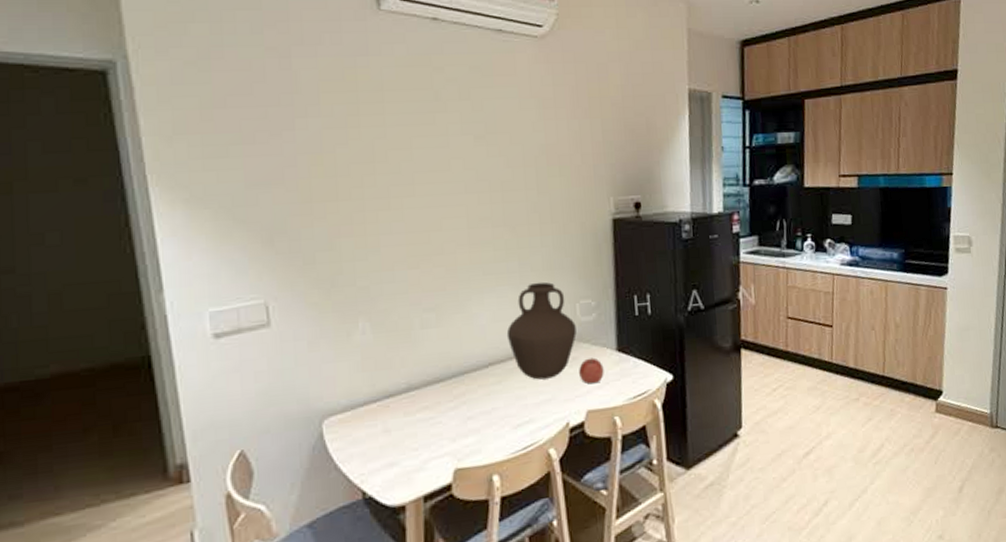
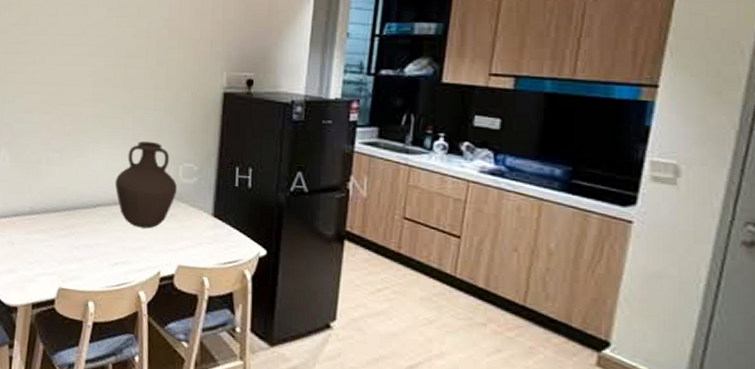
fruit: present [579,357,604,384] -> none [175,217,198,242]

